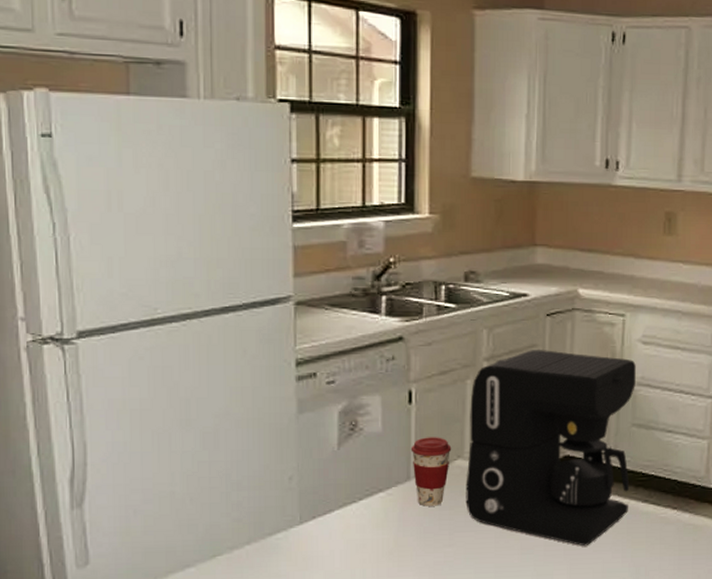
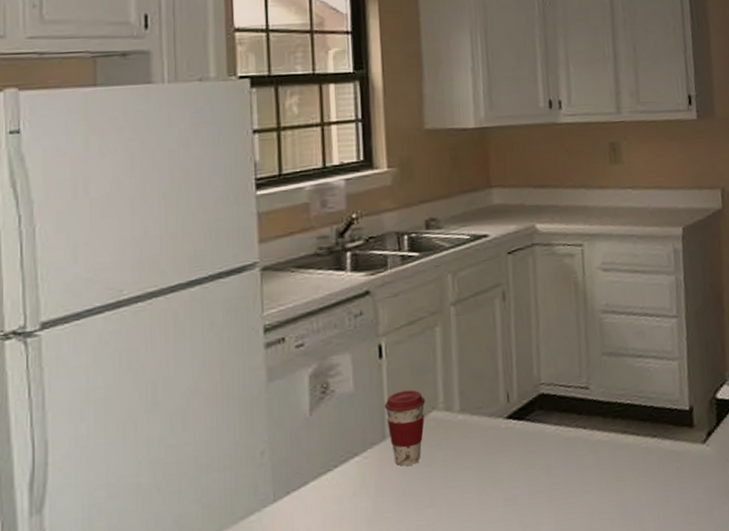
coffee maker: present [466,350,636,547] -> none [440,287,609,489]

